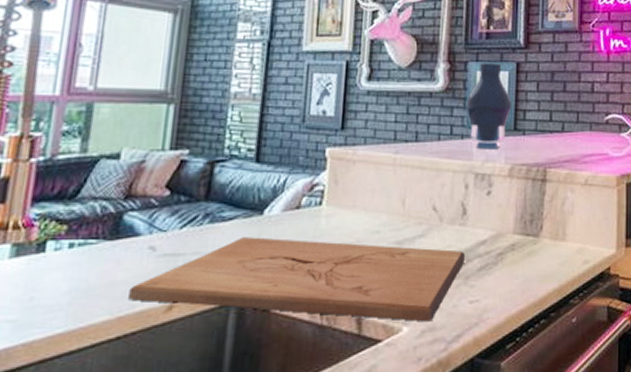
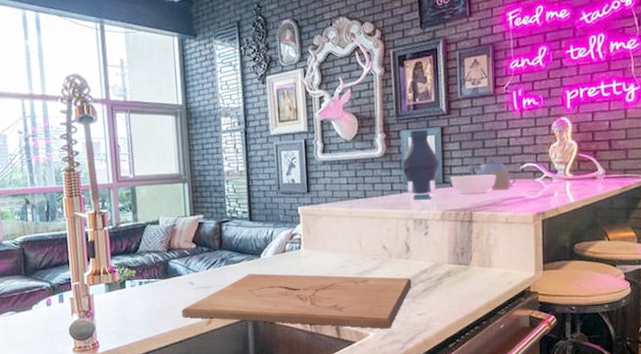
bowl: none [523,122,578,146] -> present [450,174,497,194]
teapot: none [546,105,593,136] -> present [469,158,511,183]
mug: none [570,120,600,145] -> present [490,170,517,191]

